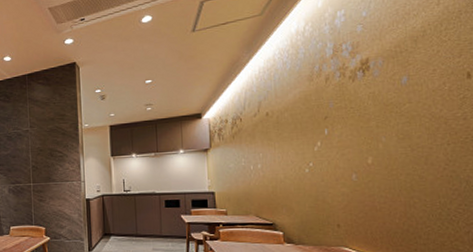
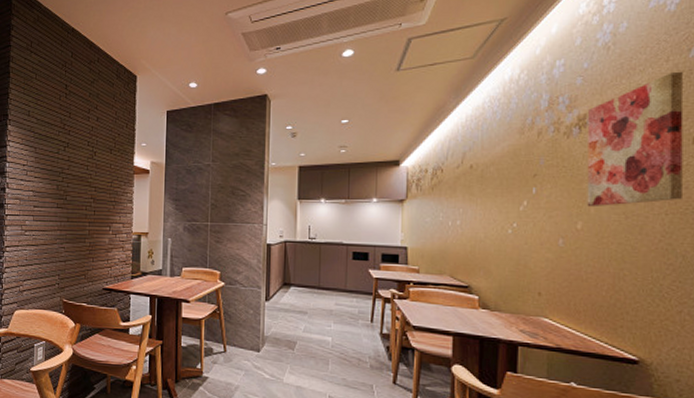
wall art: none [370,12,462,142] -> present [587,71,684,206]

